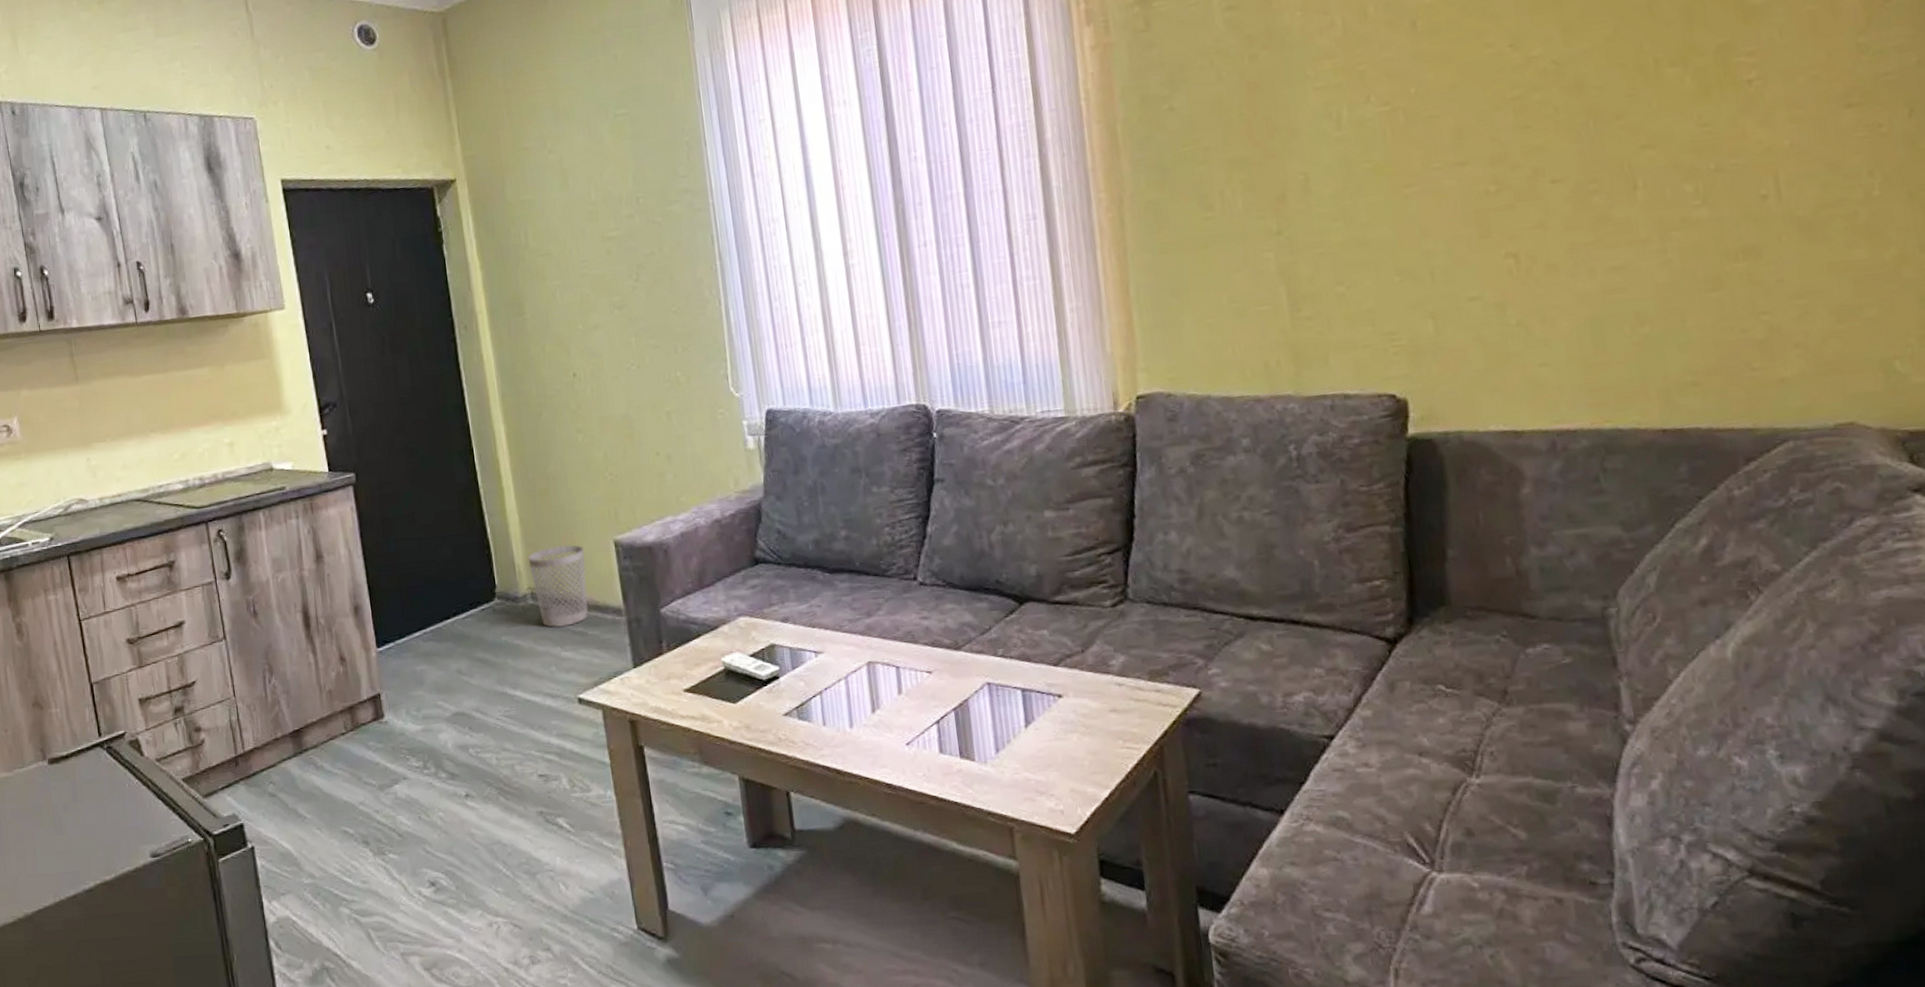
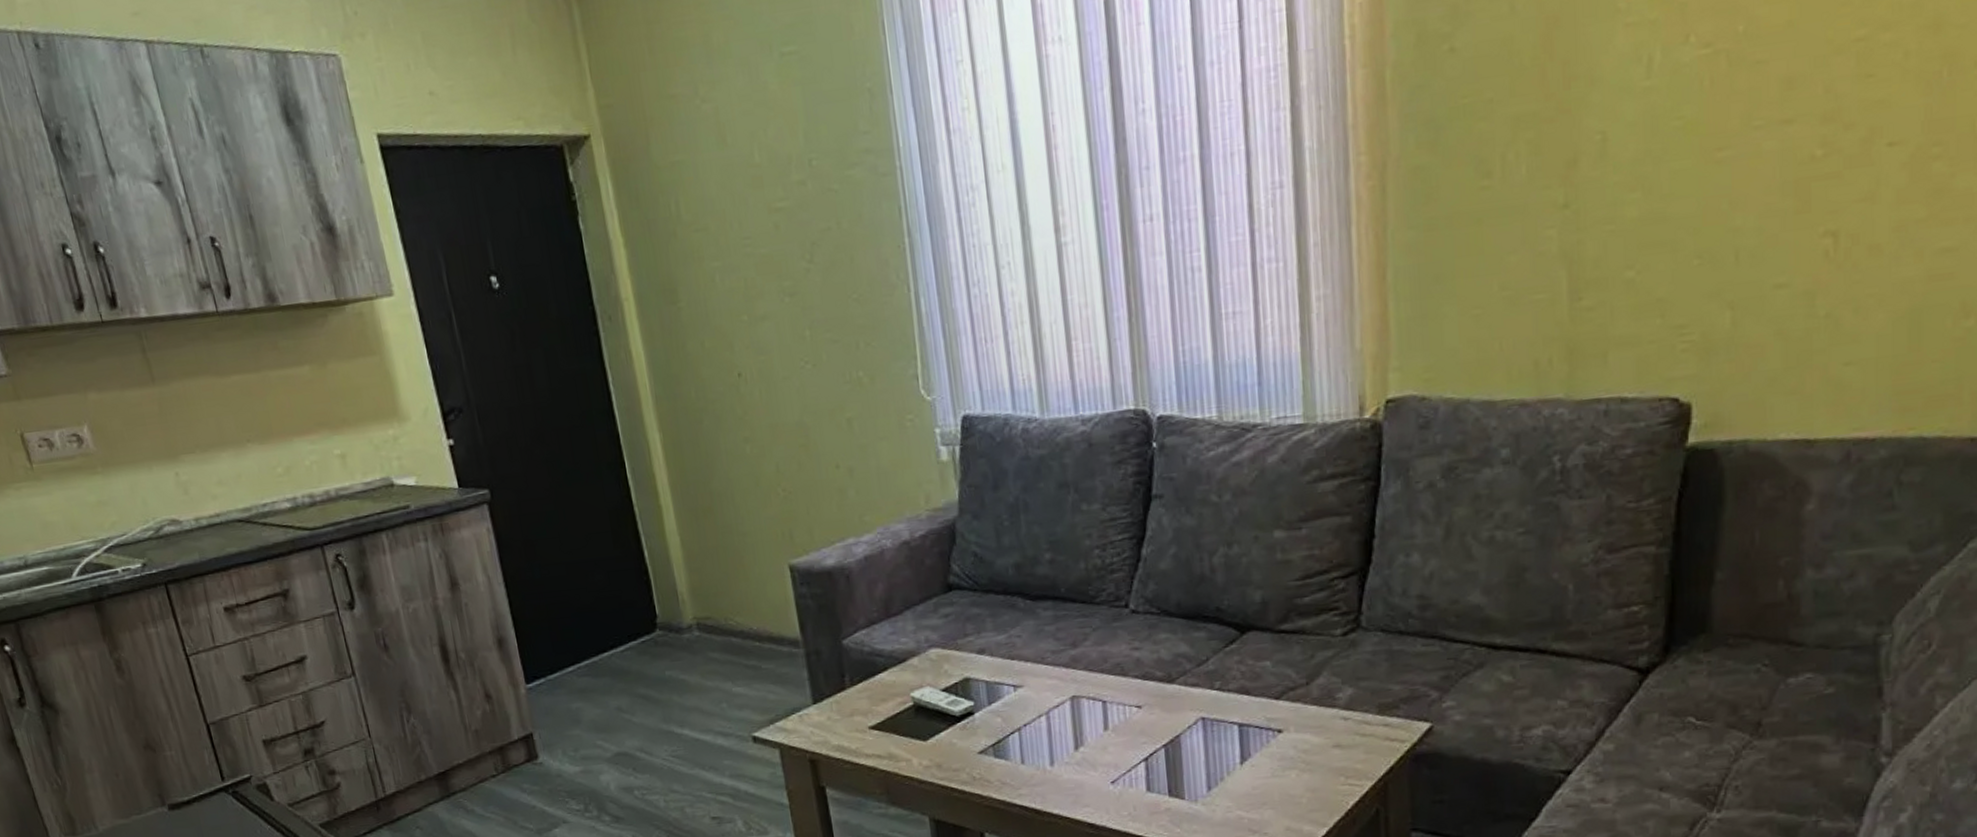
wastebasket: present [527,545,589,628] -> none [691,570,762,661]

